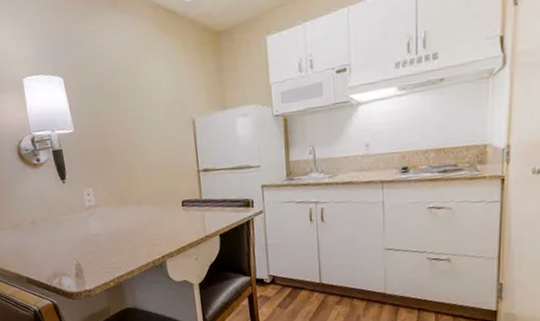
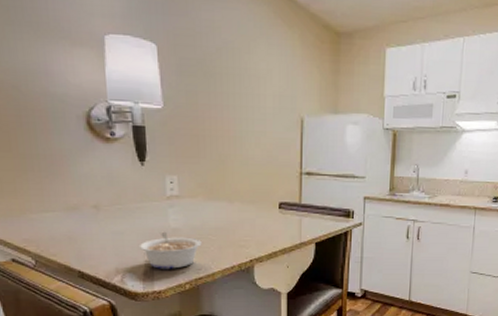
legume: none [69,238,119,271] -> present [139,231,202,269]

